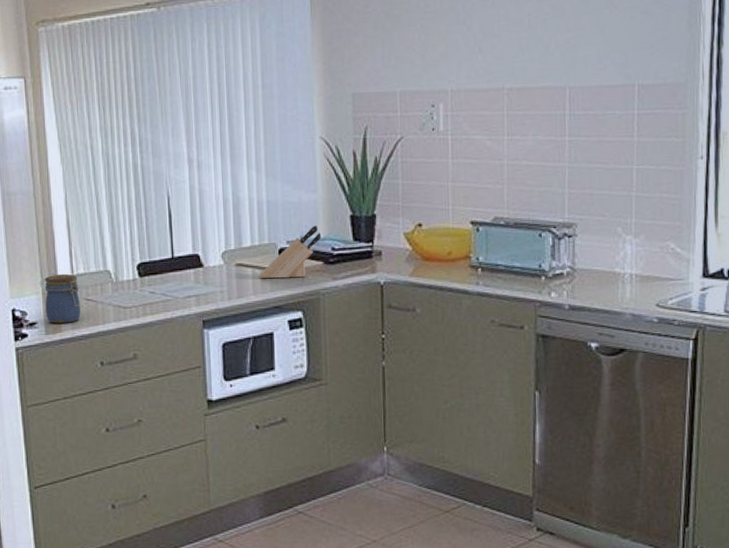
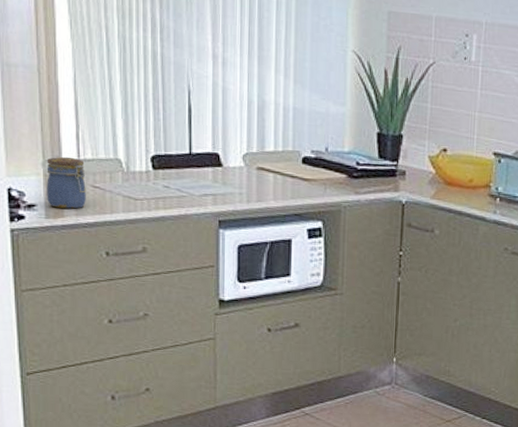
knife block: present [258,225,321,279] -> none [279,138,347,188]

